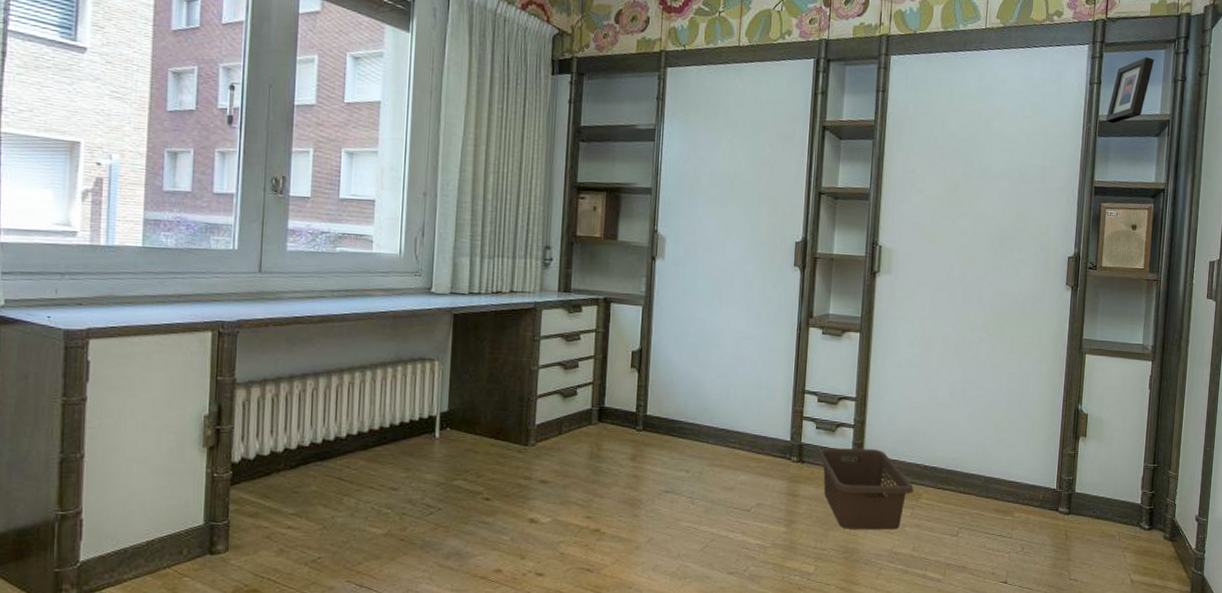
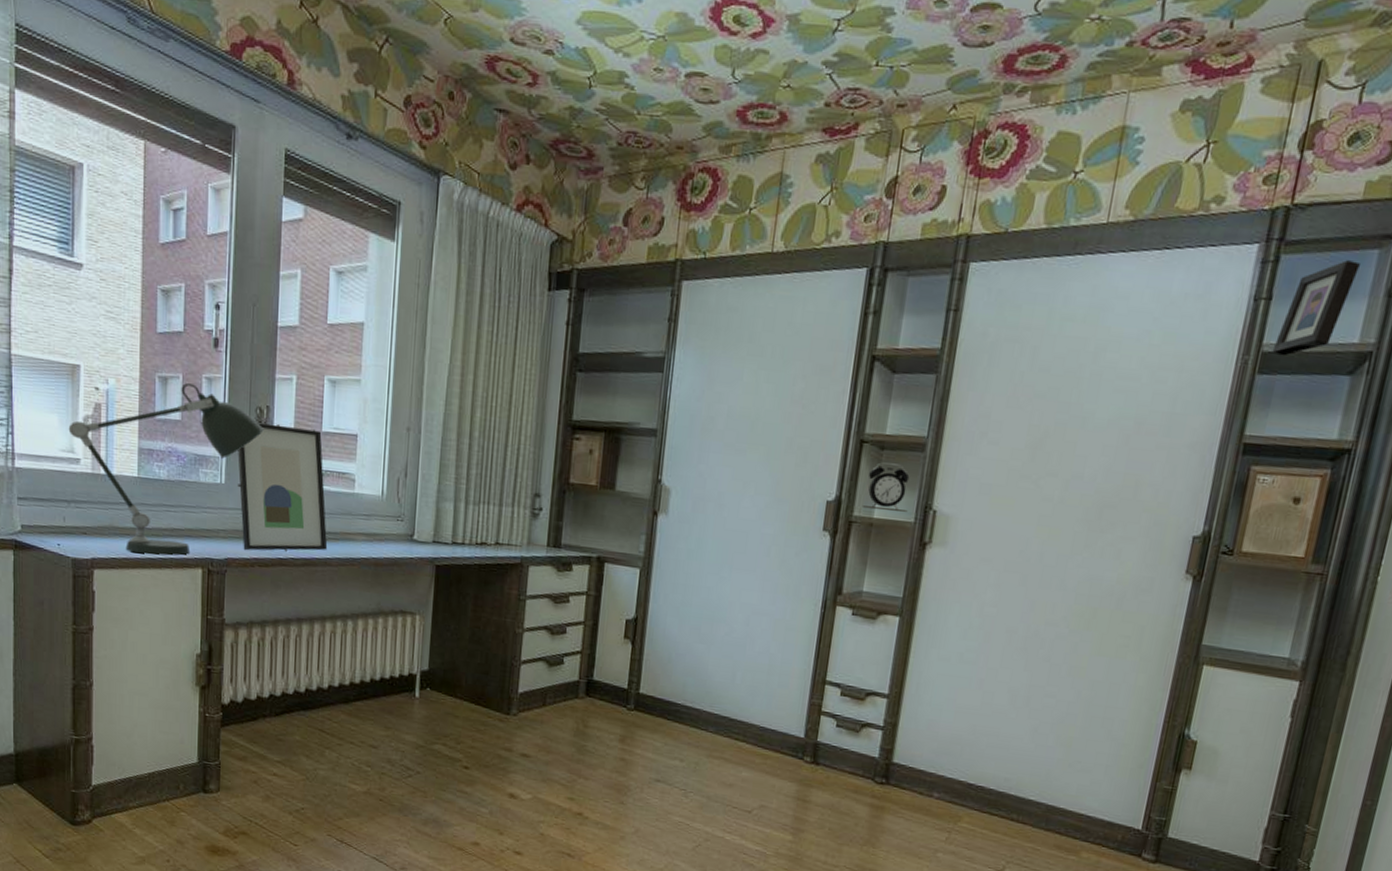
desk lamp: none [64,157,280,322] -> present [68,383,264,556]
picture frame: none [250,192,346,312] -> present [237,422,328,553]
laundry basket: present [817,448,914,530] -> none [836,750,952,855]
alarm clock: none [823,209,860,249] -> present [861,462,910,512]

